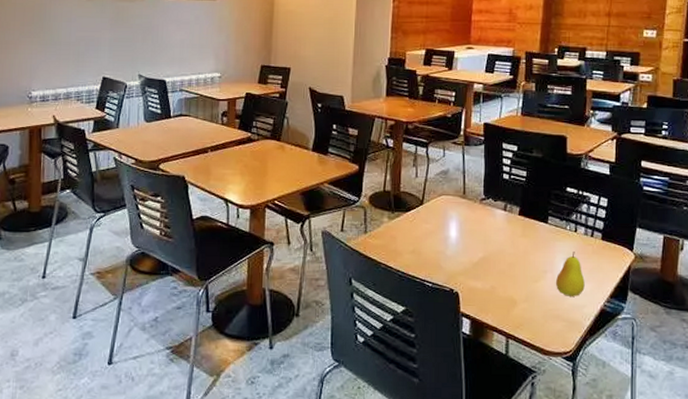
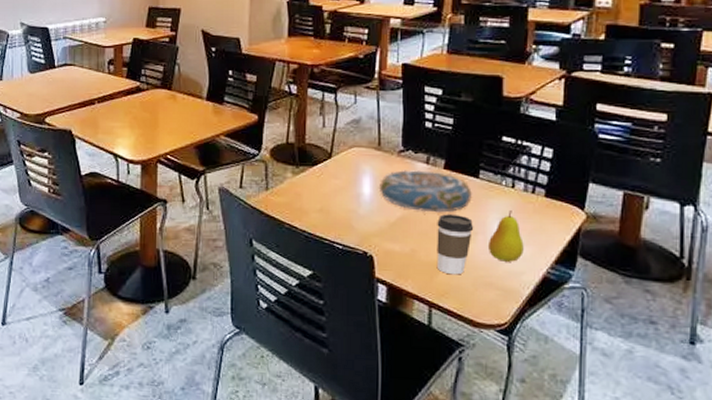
decorative bowl: none [464,216,543,254] -> present [379,170,473,213]
coffee cup: none [513,255,544,309] -> present [436,214,474,275]

